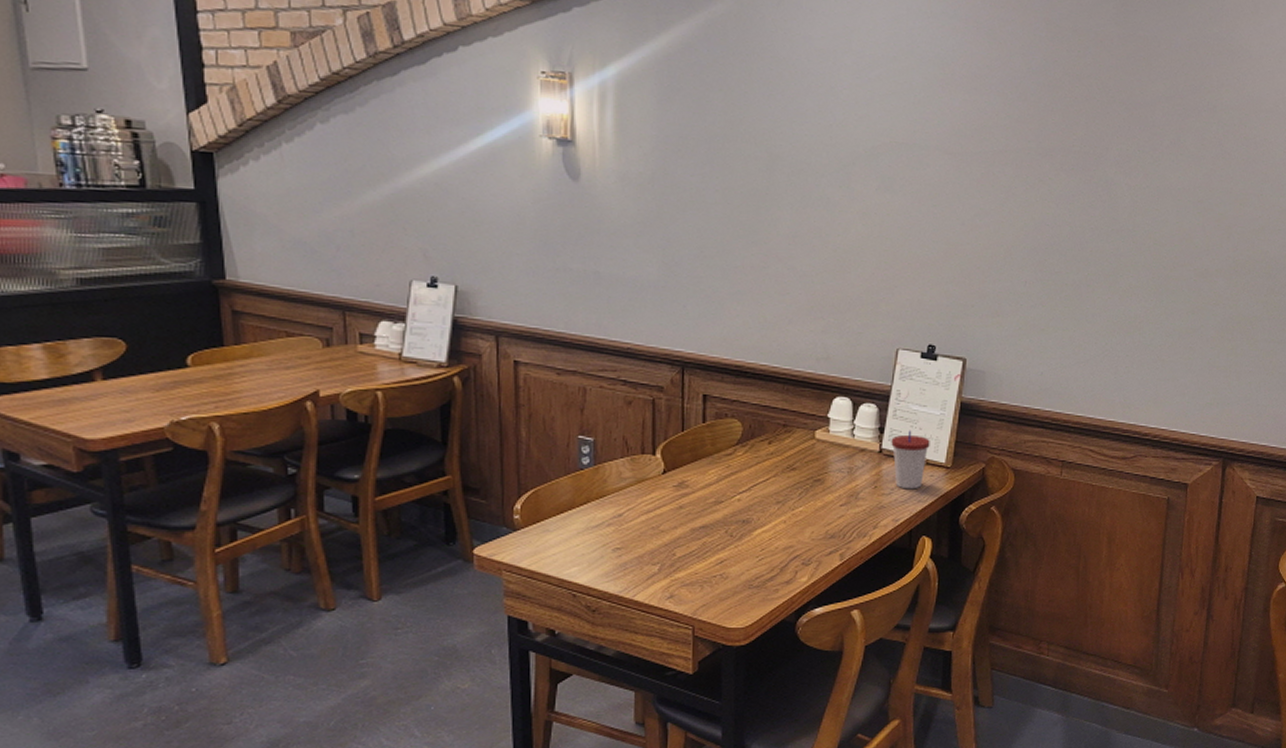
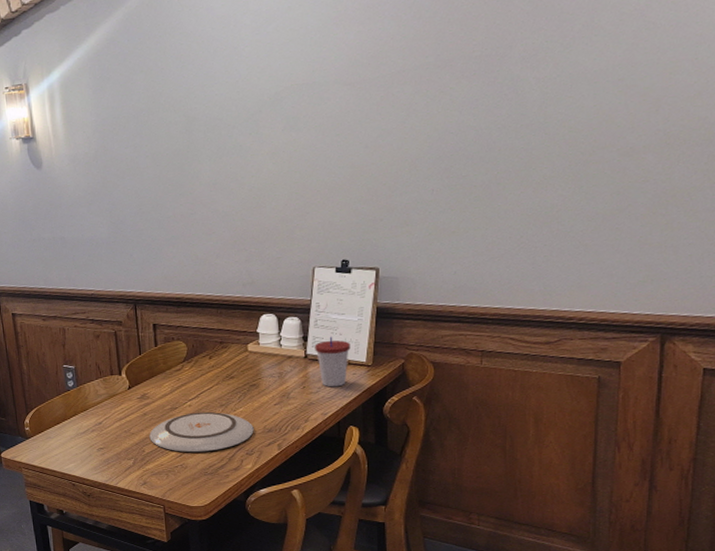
plate: none [683,509,814,559] -> present [149,411,254,453]

